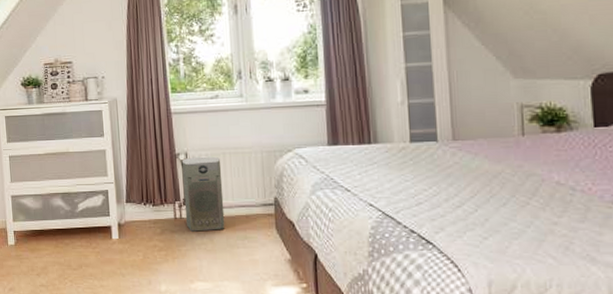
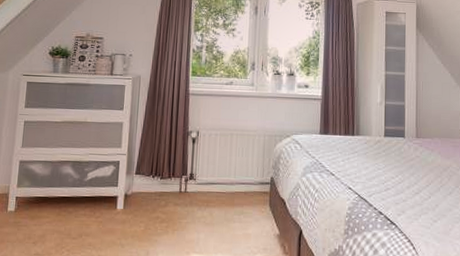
air purifier: present [181,156,225,232] -> none [189,135,228,206]

